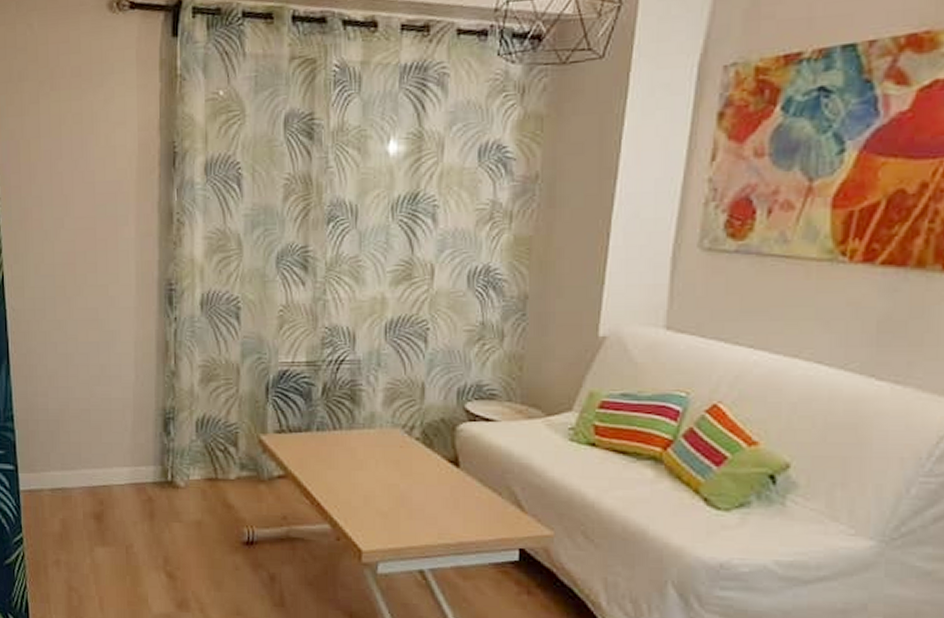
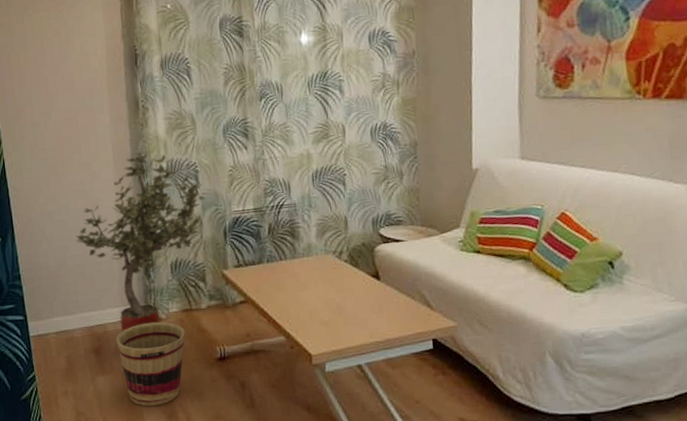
potted tree: none [82,281,246,497] -> present [75,154,205,332]
basket: none [122,490,207,591] -> present [116,322,185,407]

